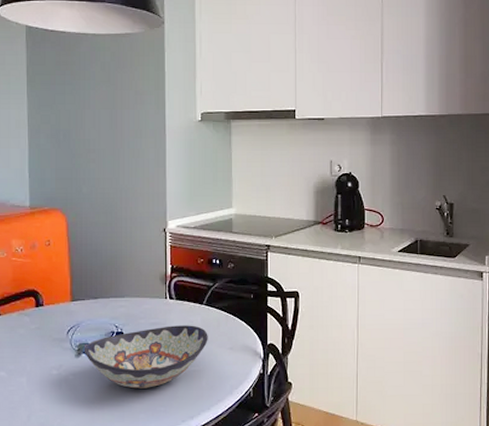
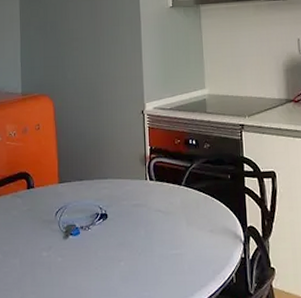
decorative bowl: present [83,325,208,389] -> none [71,207,188,272]

